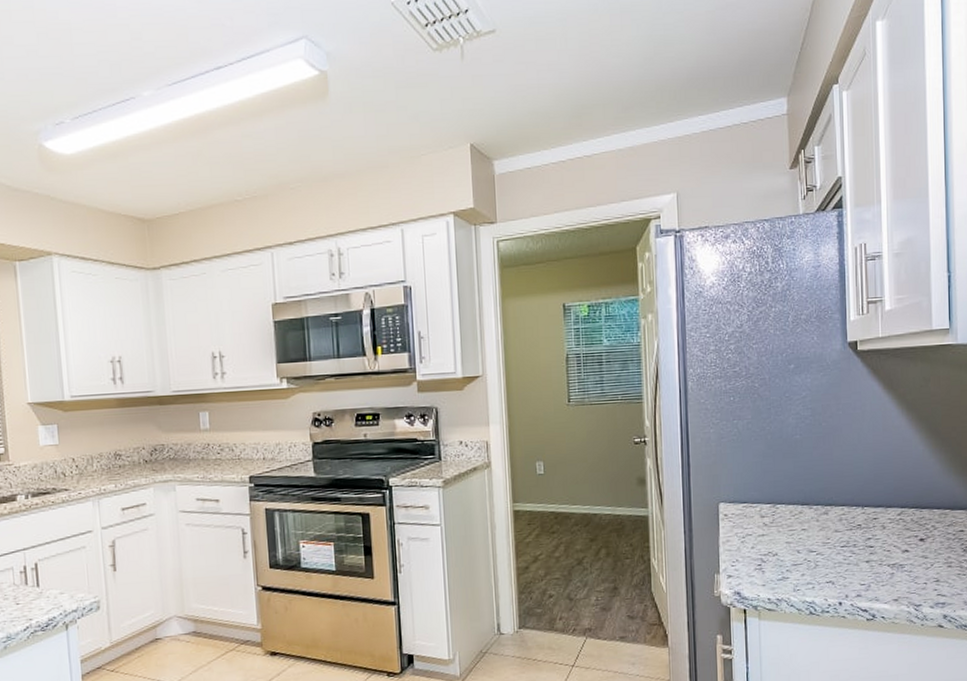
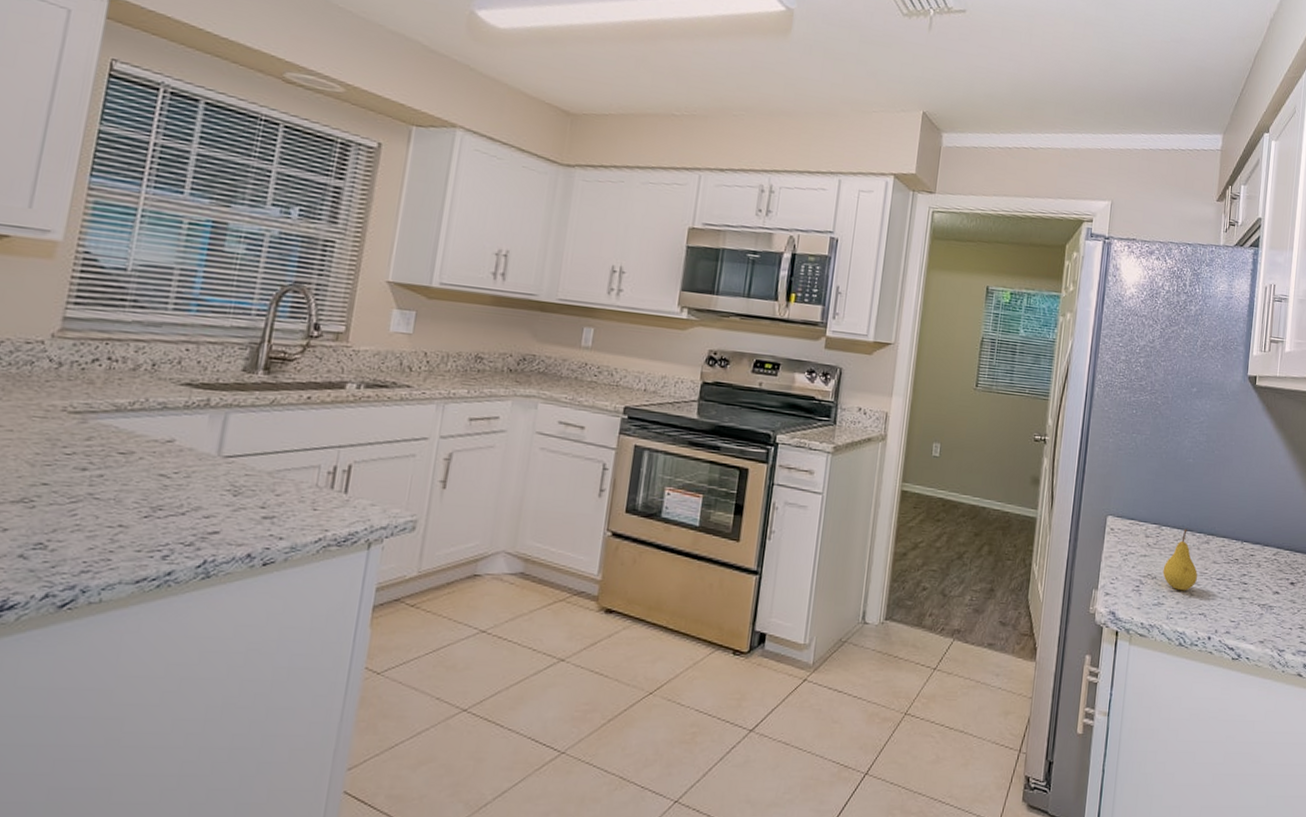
fruit: none [783,503,820,563] -> present [1163,528,1197,591]

